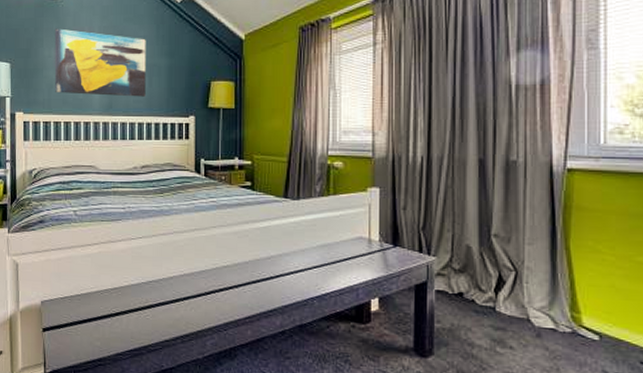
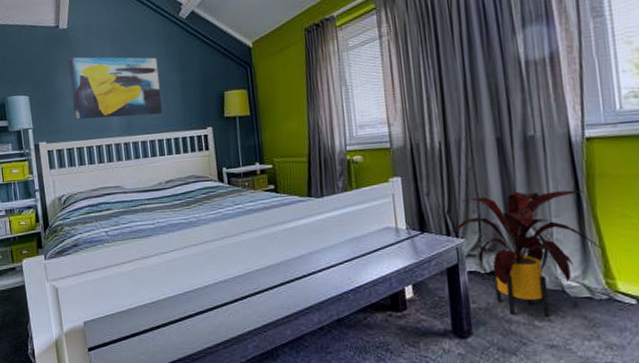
house plant: none [421,215,572,345] -> present [449,190,603,317]

